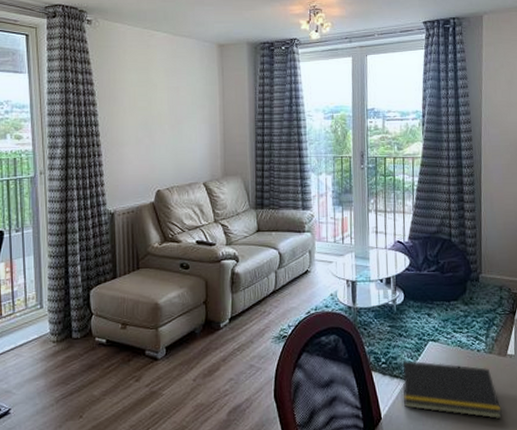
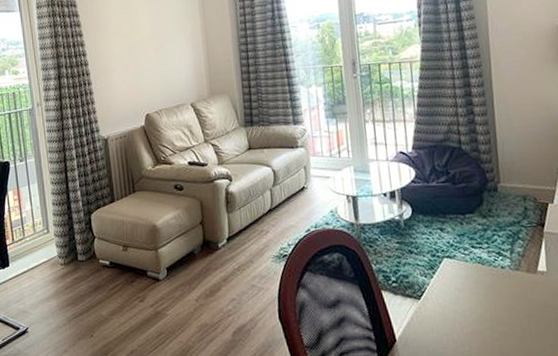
notepad: present [401,360,502,420] -> none [414,279,537,343]

